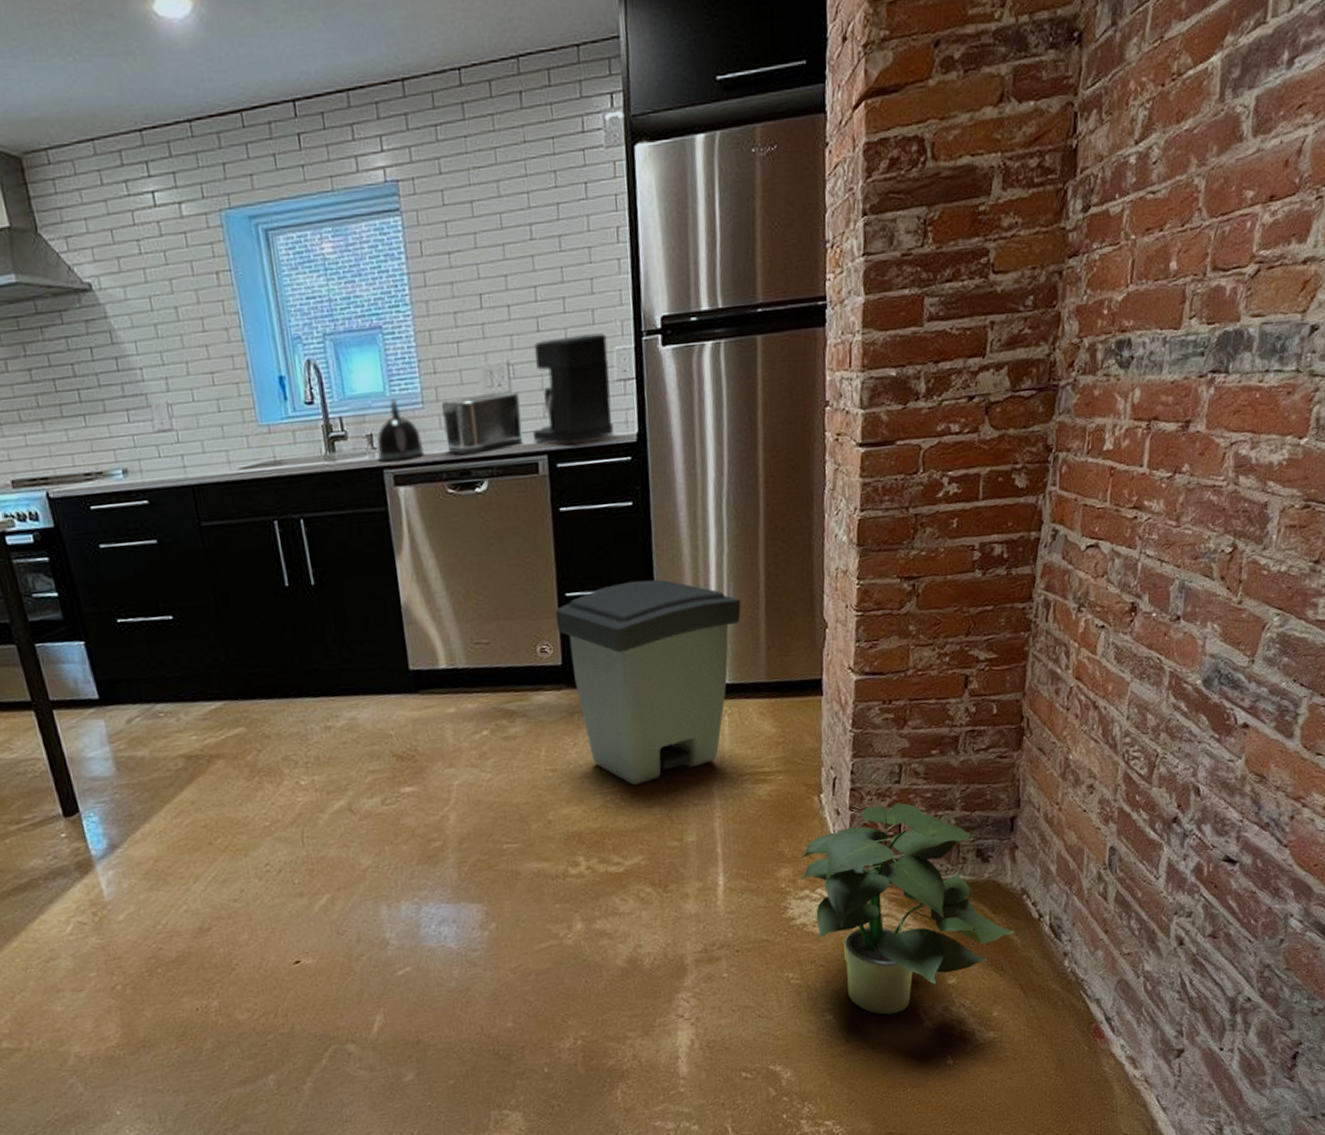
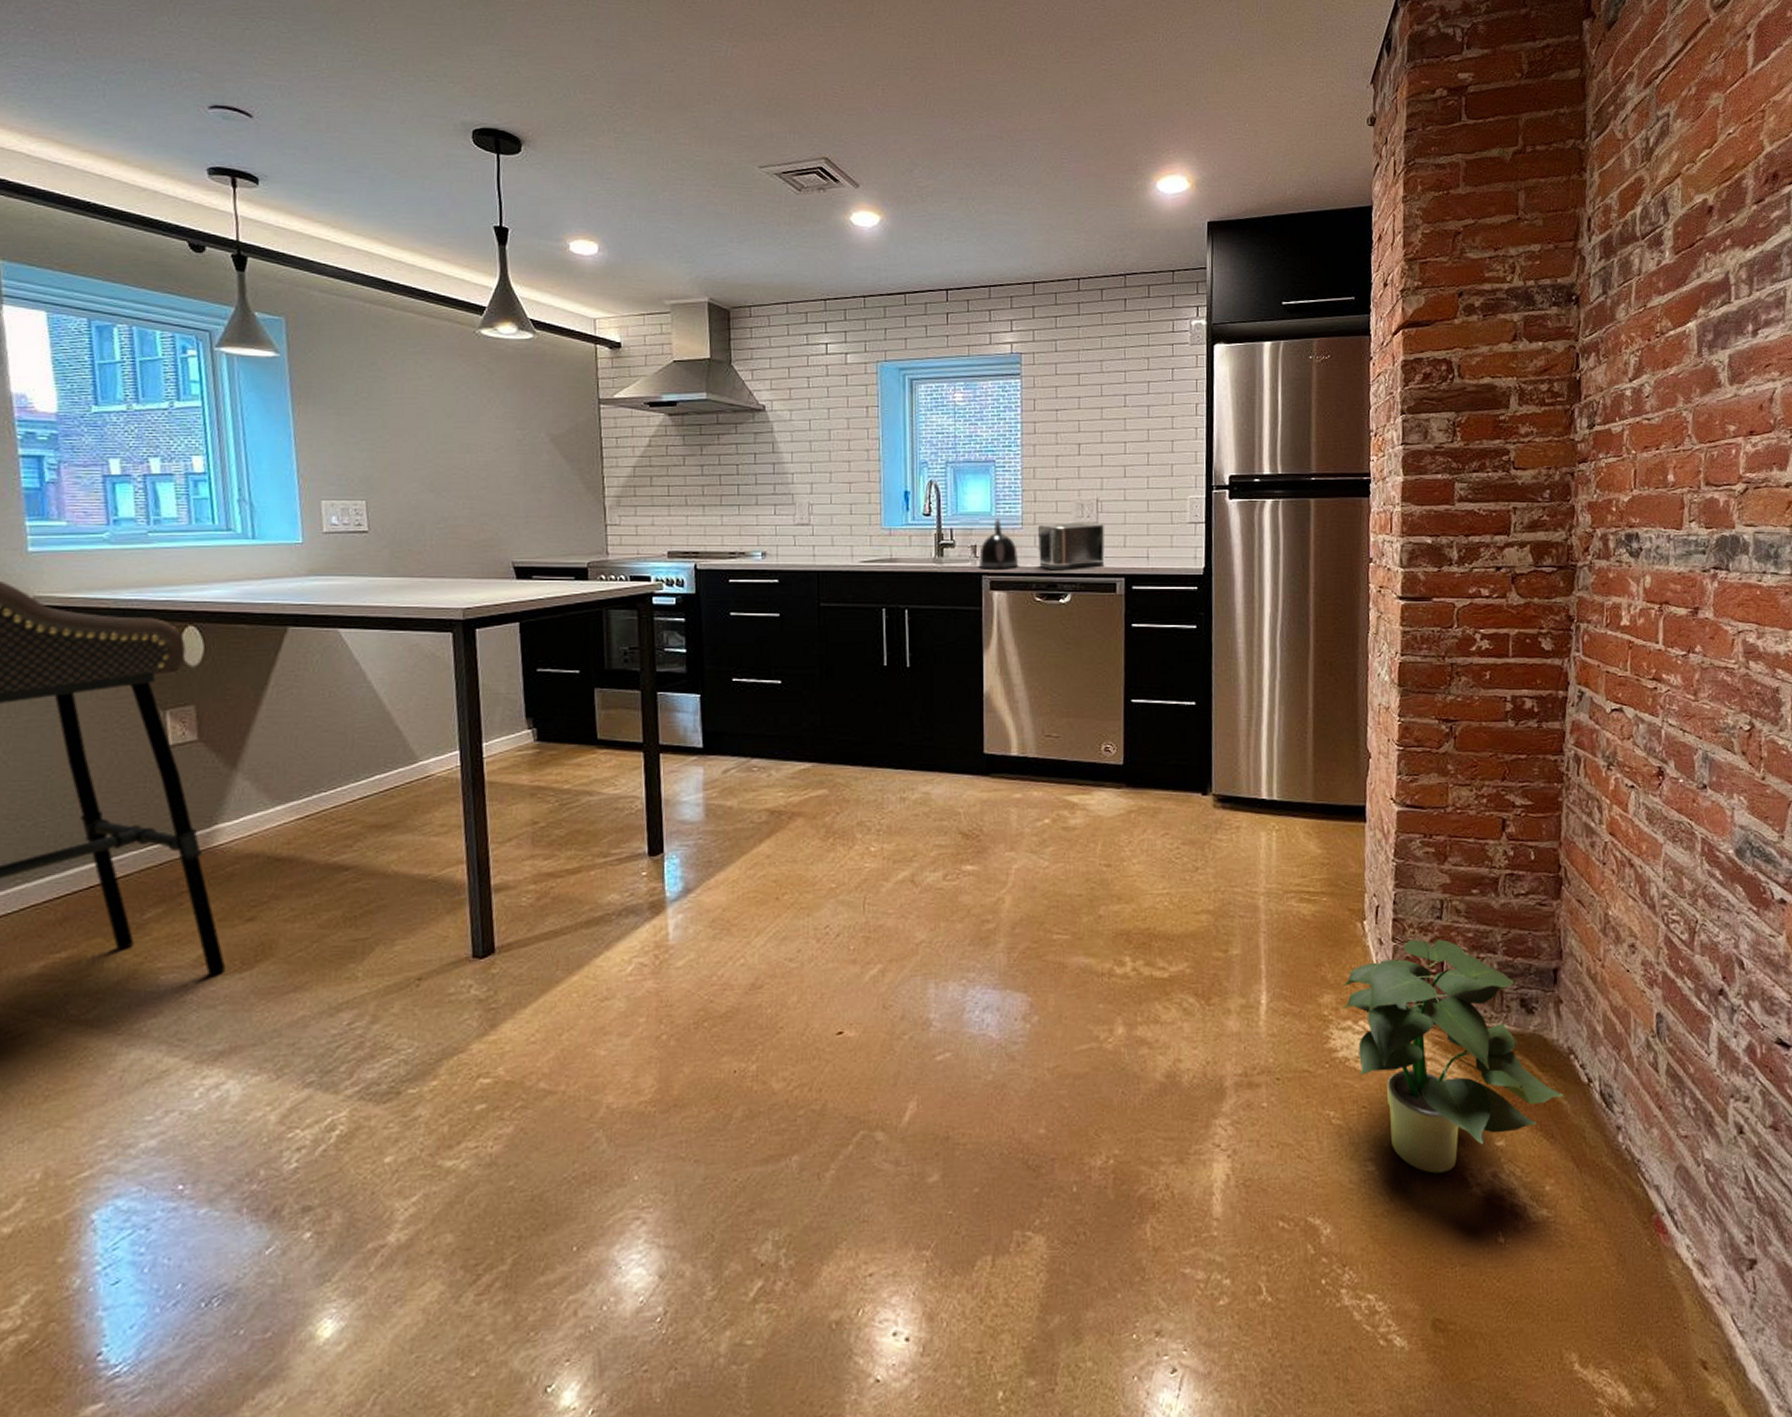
coffee maker: present [532,333,614,444] -> none [1113,483,1183,570]
trash can: present [555,579,741,785] -> none [1121,696,1291,889]

